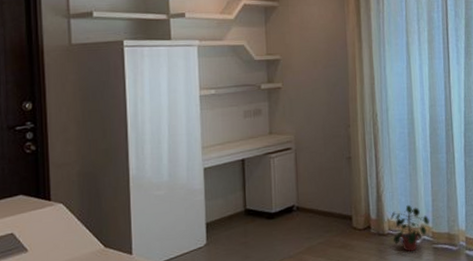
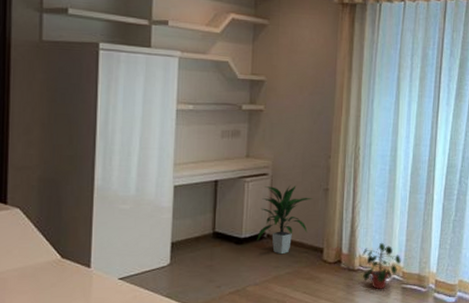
indoor plant: none [287,157,337,226] -> present [257,186,313,255]

